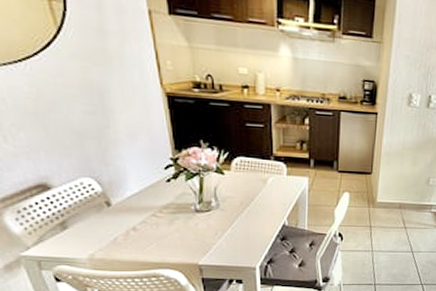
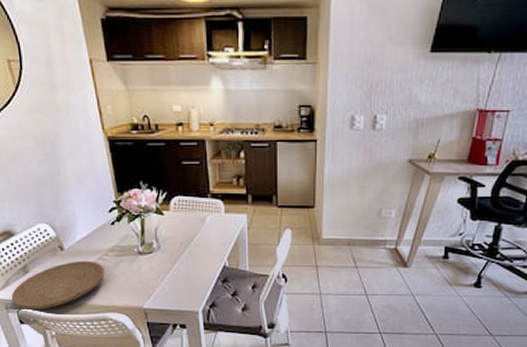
plate: none [45,217,157,267] -> present [11,260,105,309]

